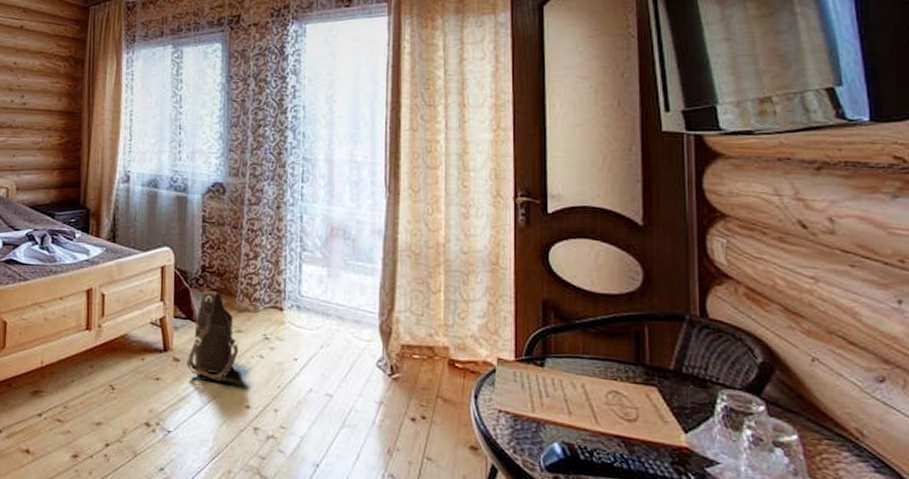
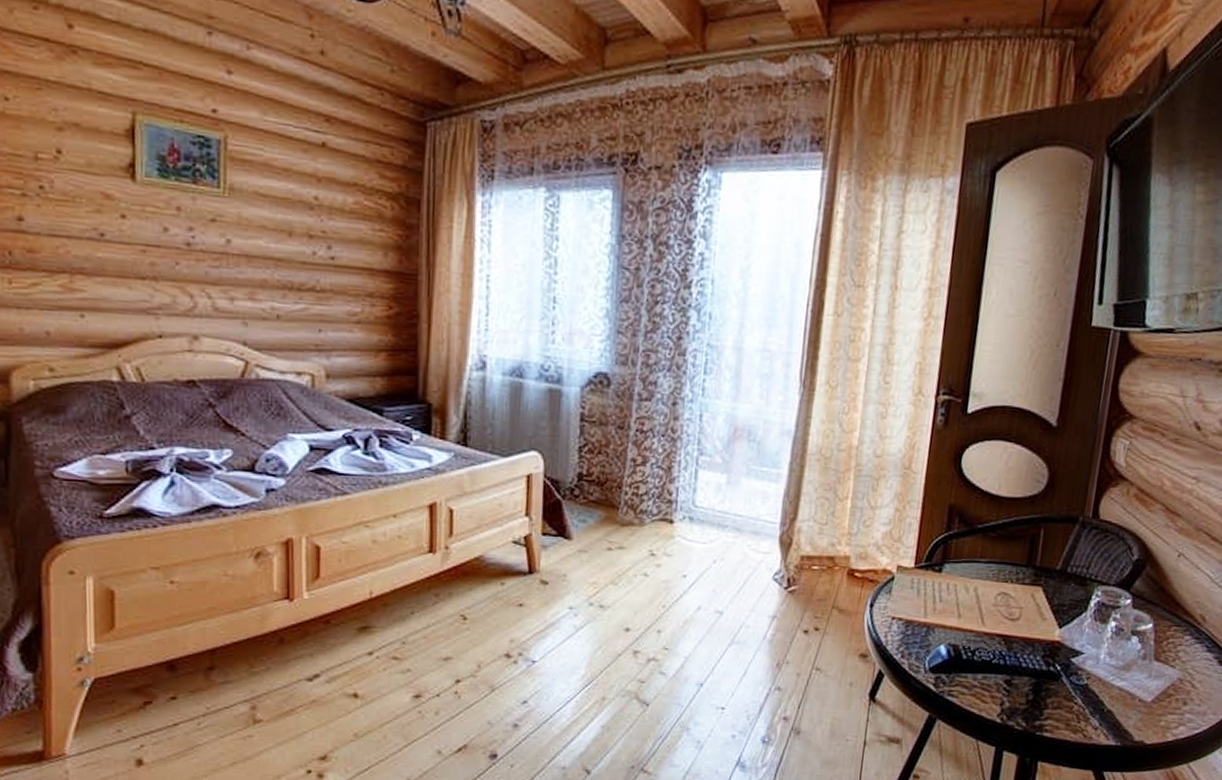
shoulder bag: present [186,290,239,382] -> none [556,501,620,605]

